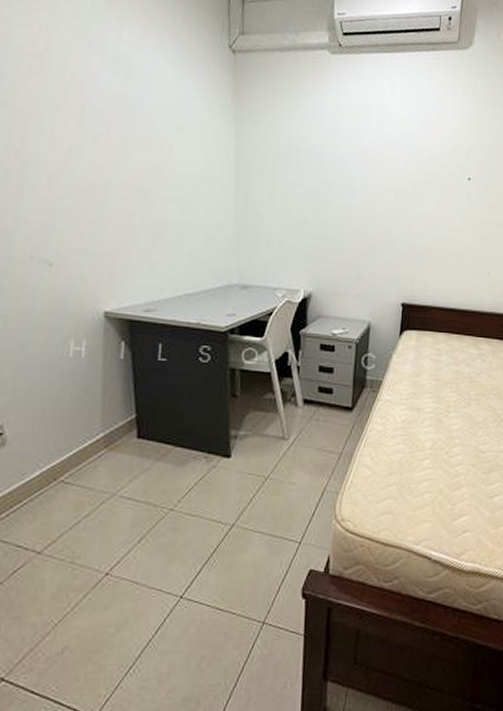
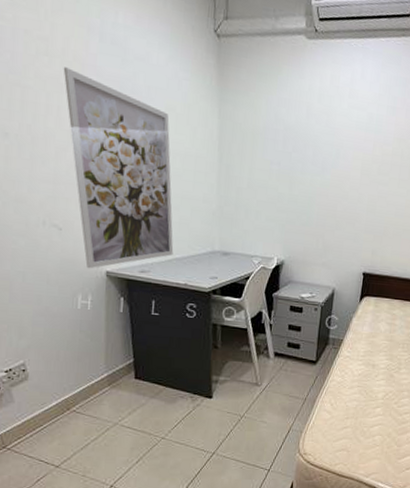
wall art: none [58,86,184,310] -> present [63,67,174,269]

